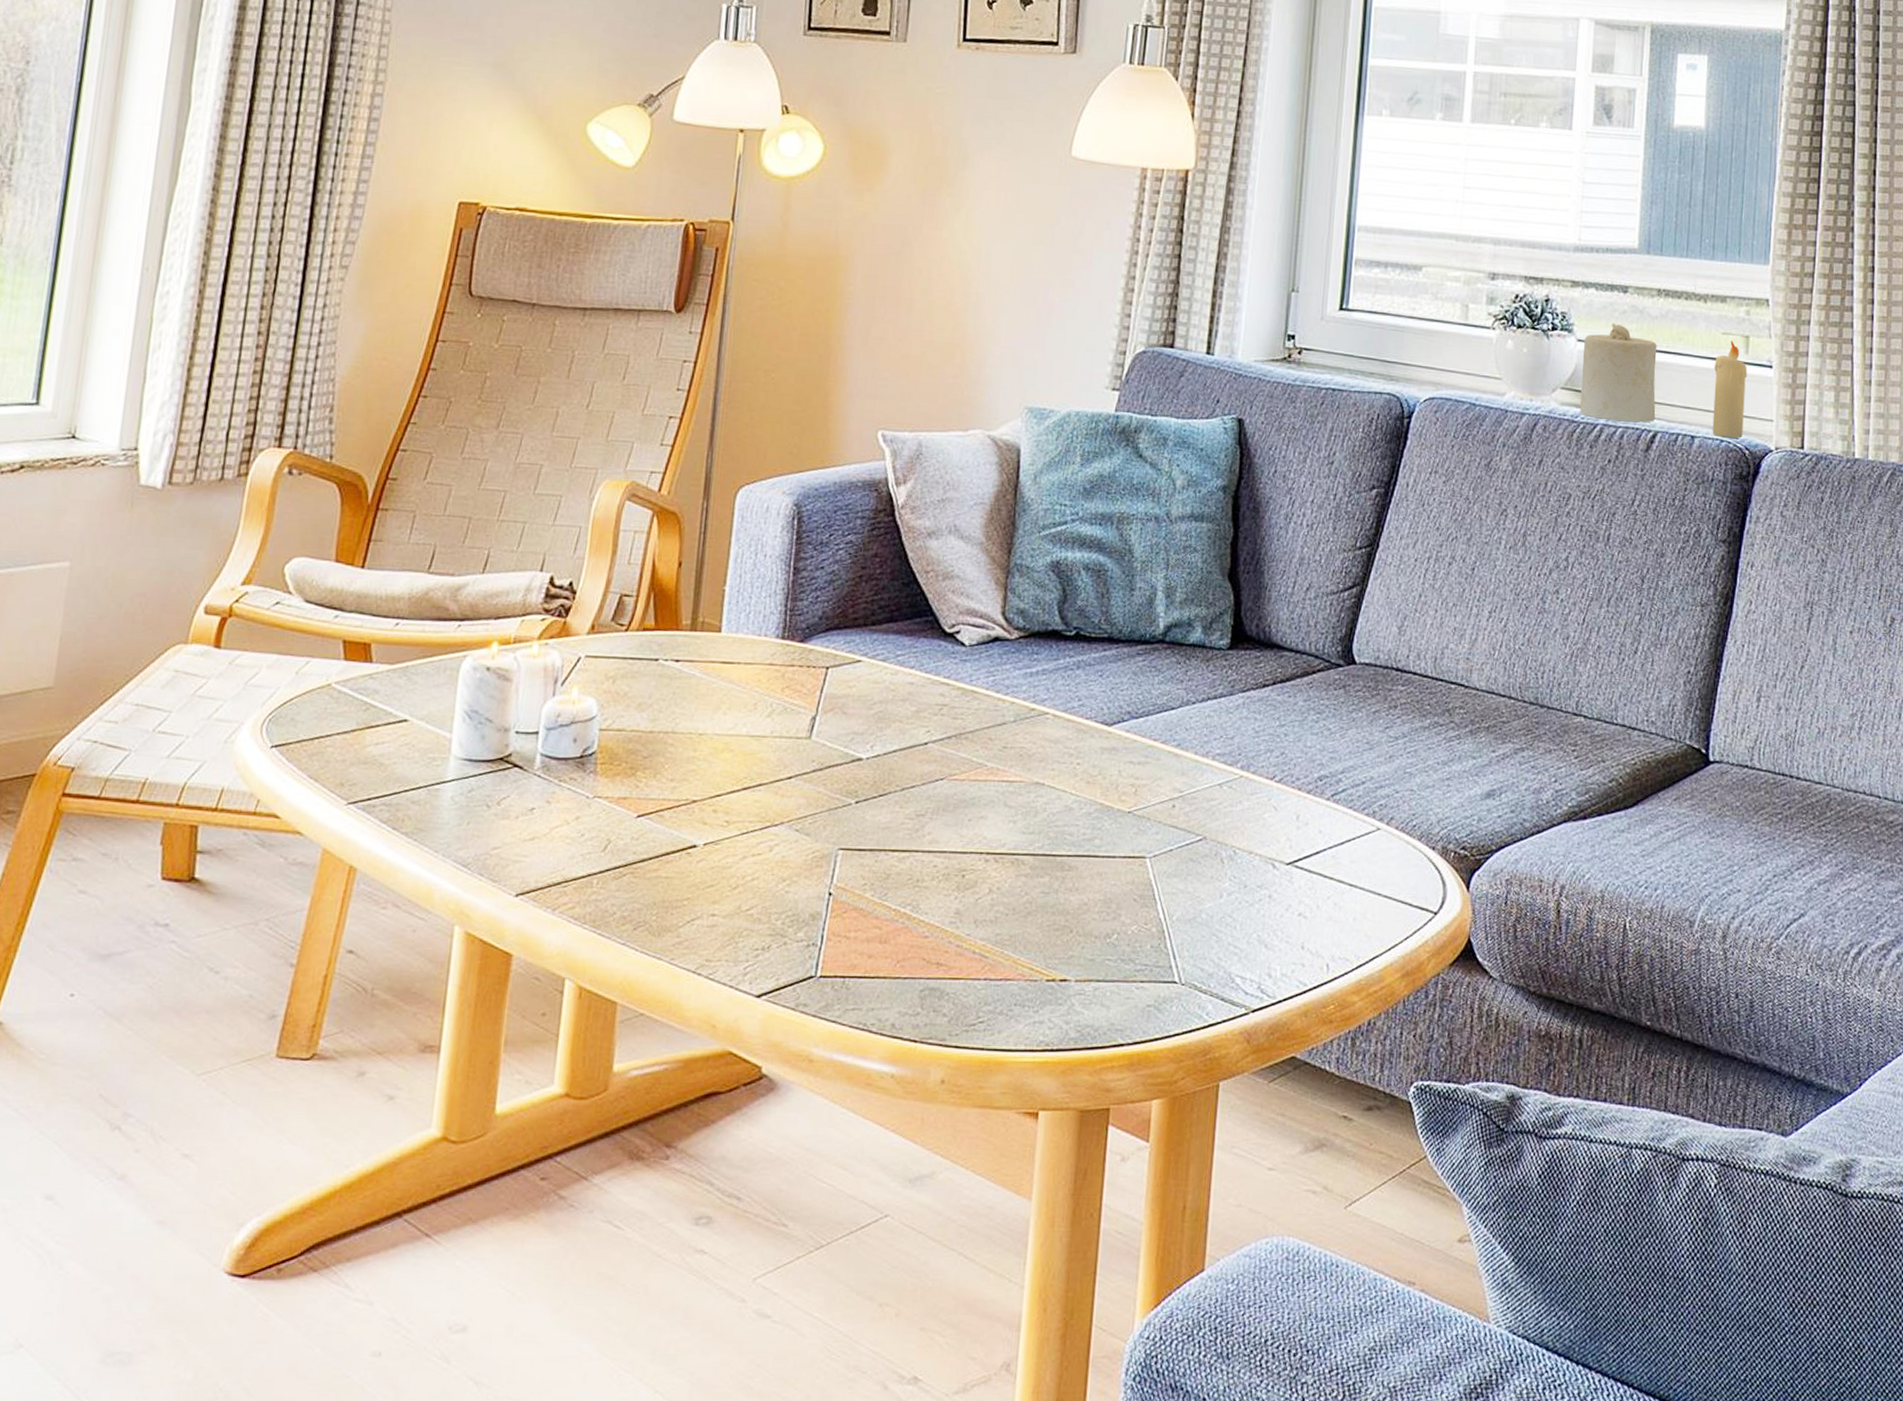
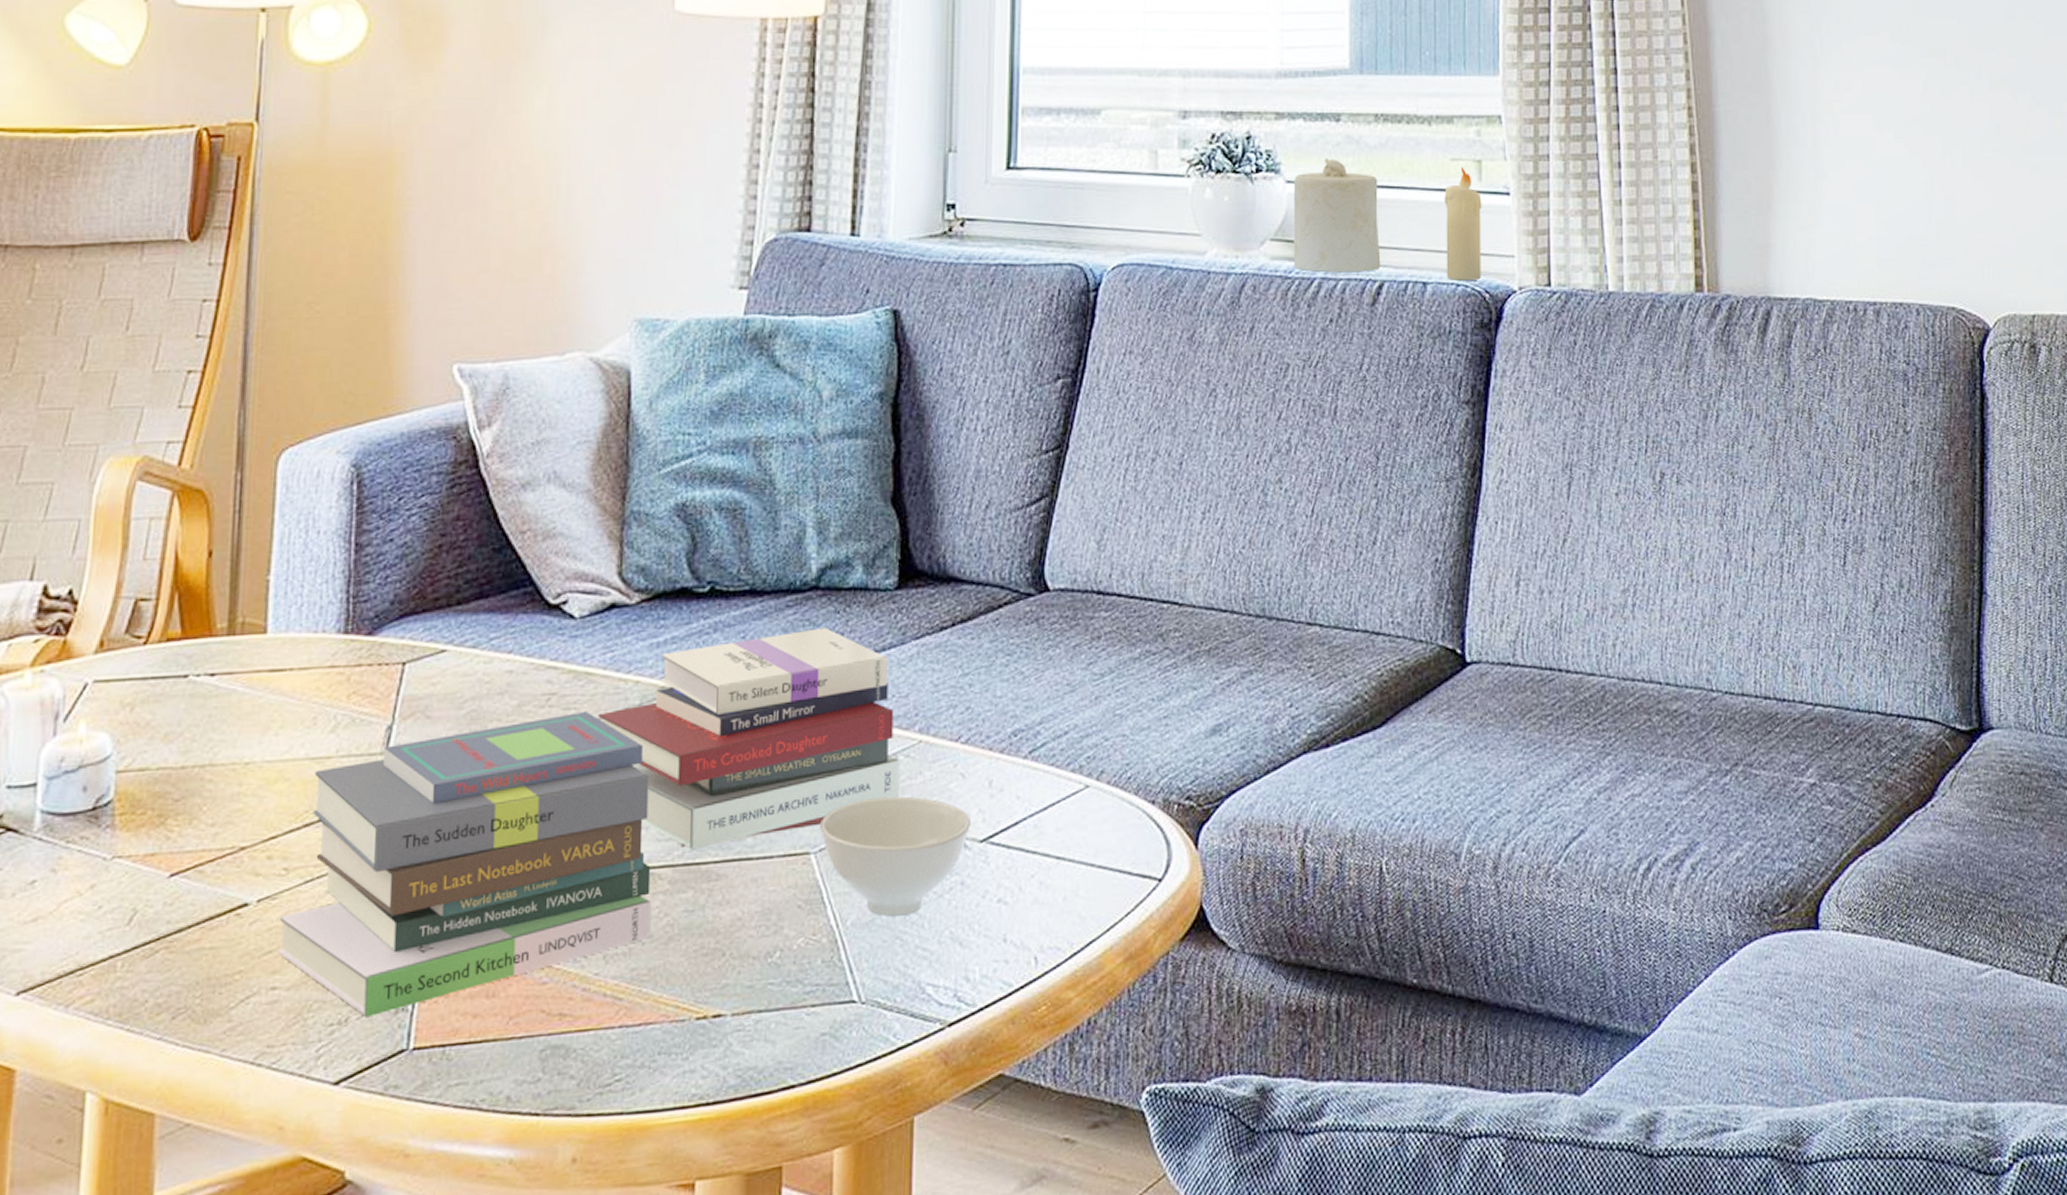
books: none [718,721,1019,948] -> present [279,711,651,1018]
books: none [979,674,1224,844] -> present [597,628,900,850]
bowl: none [1154,818,1280,918] -> present [819,796,970,918]

